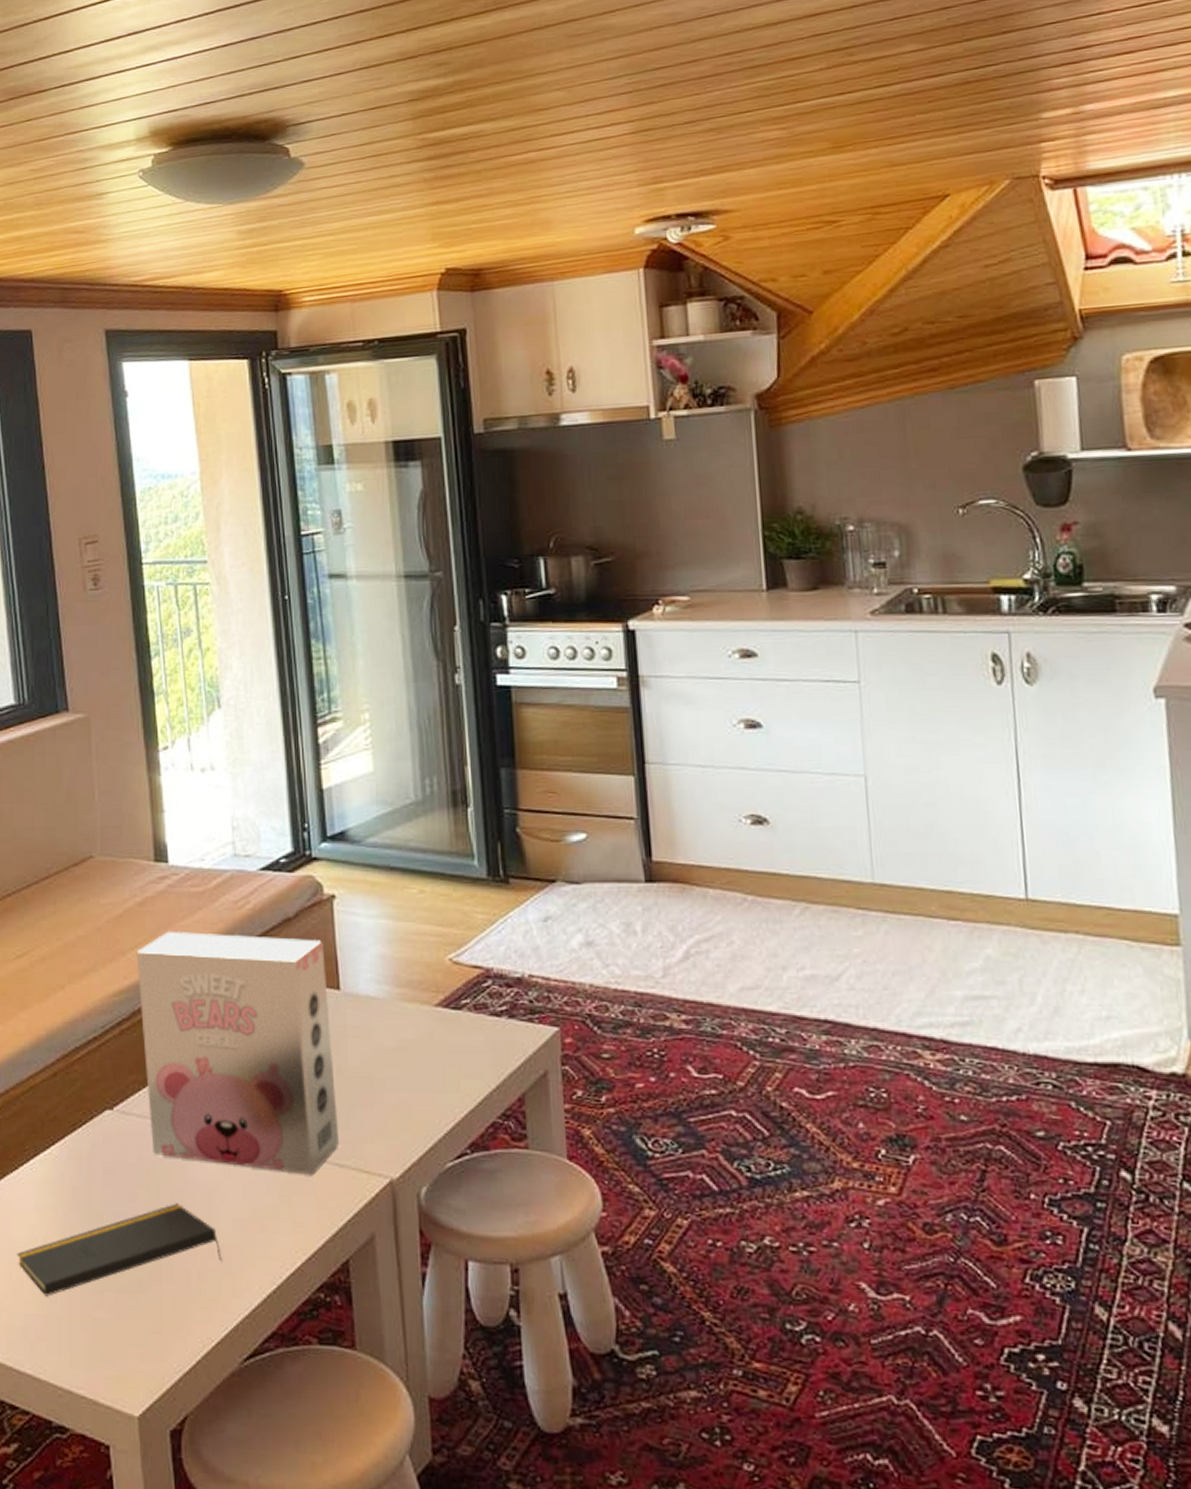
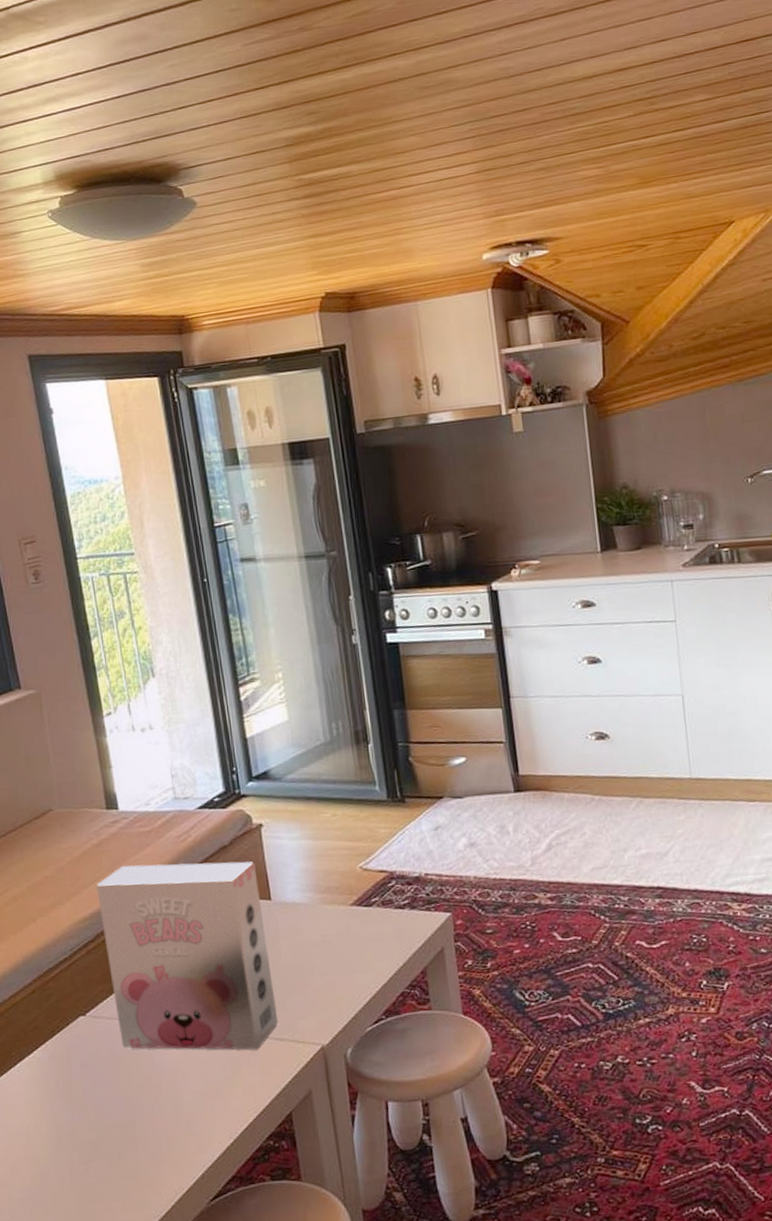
notepad: present [17,1203,222,1297] -> none [11,1084,187,1172]

